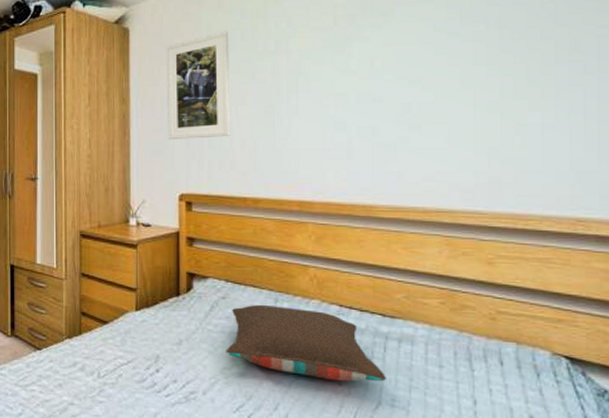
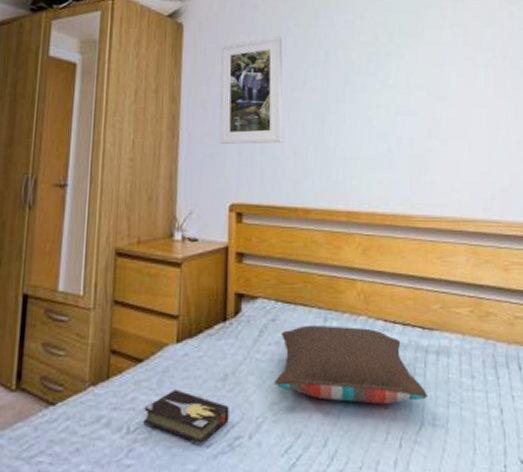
hardback book: none [111,348,184,394] -> present [143,389,229,445]

